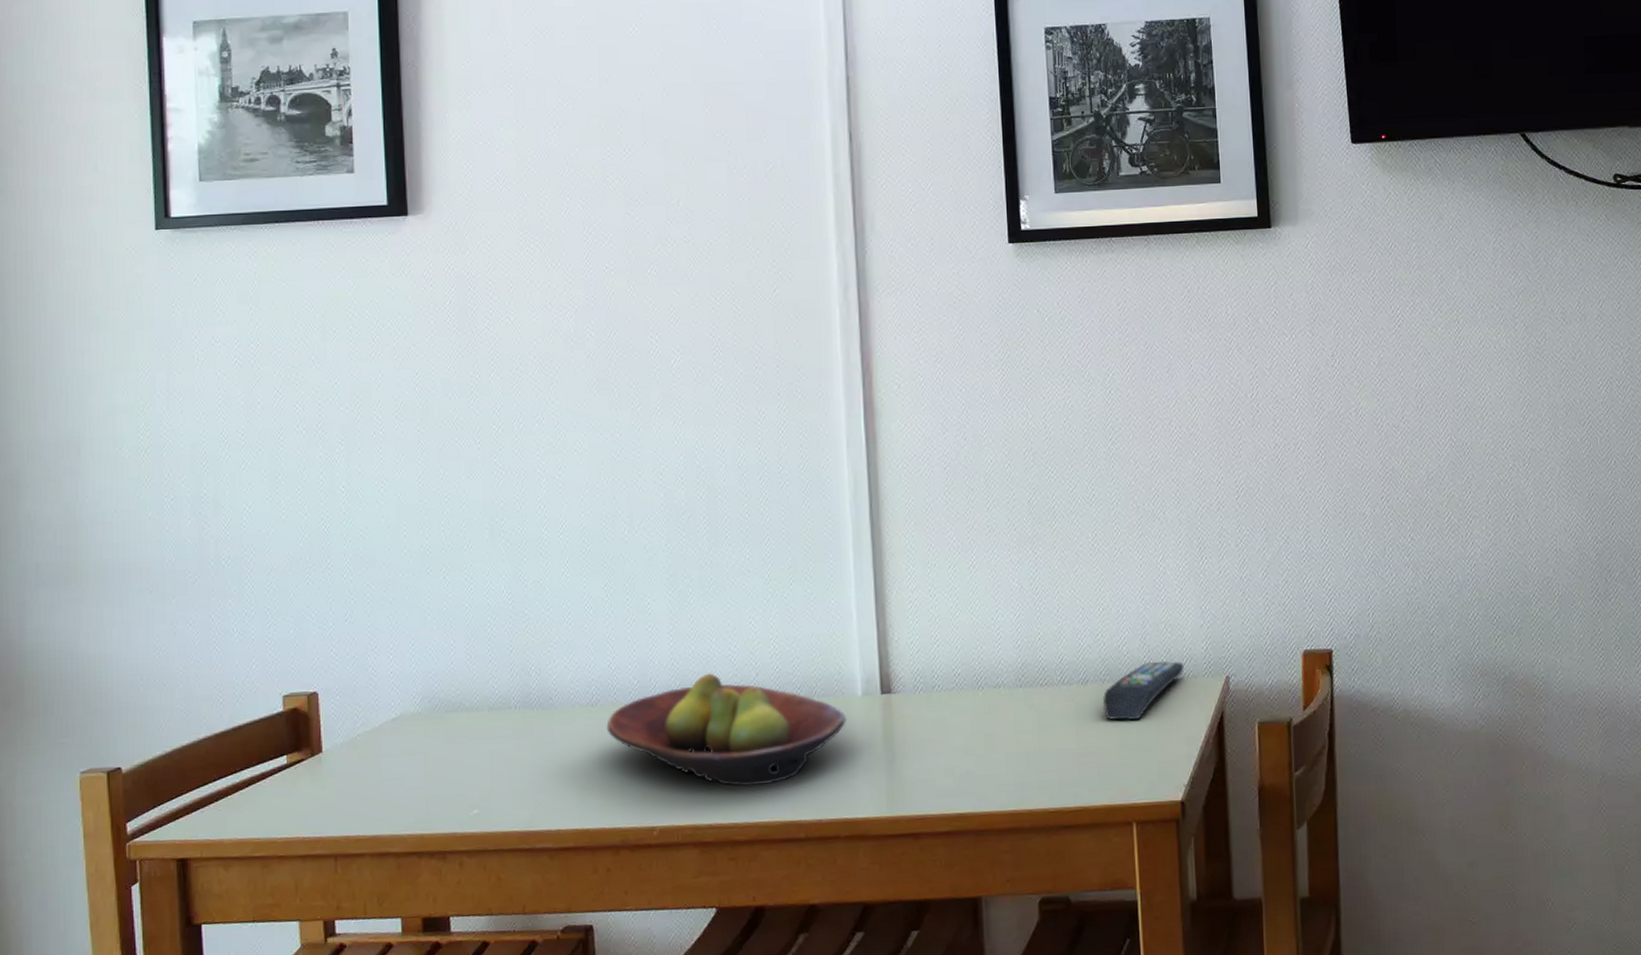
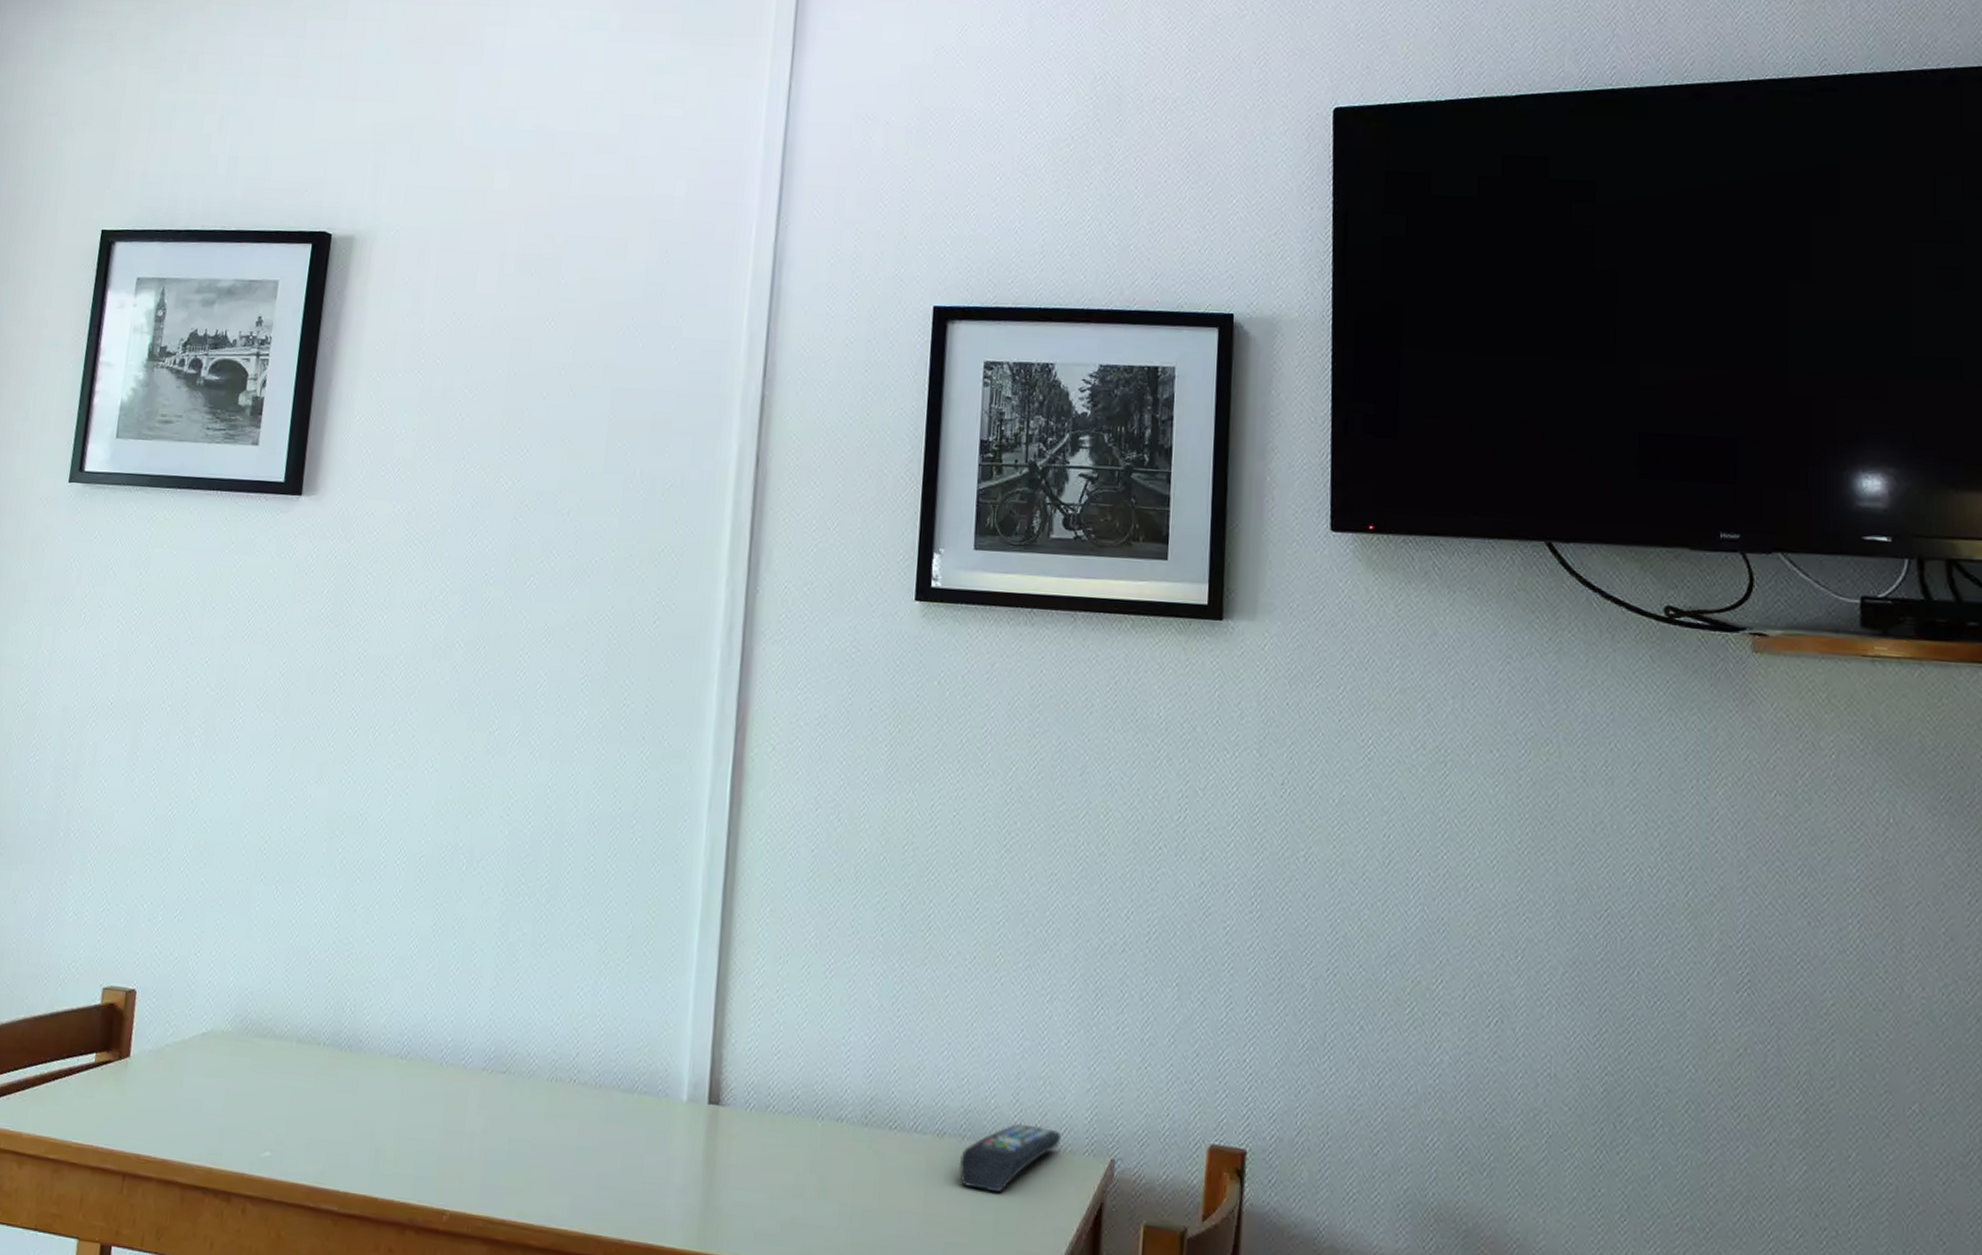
fruit bowl: present [606,673,847,787] -> none [412,1043,668,1187]

